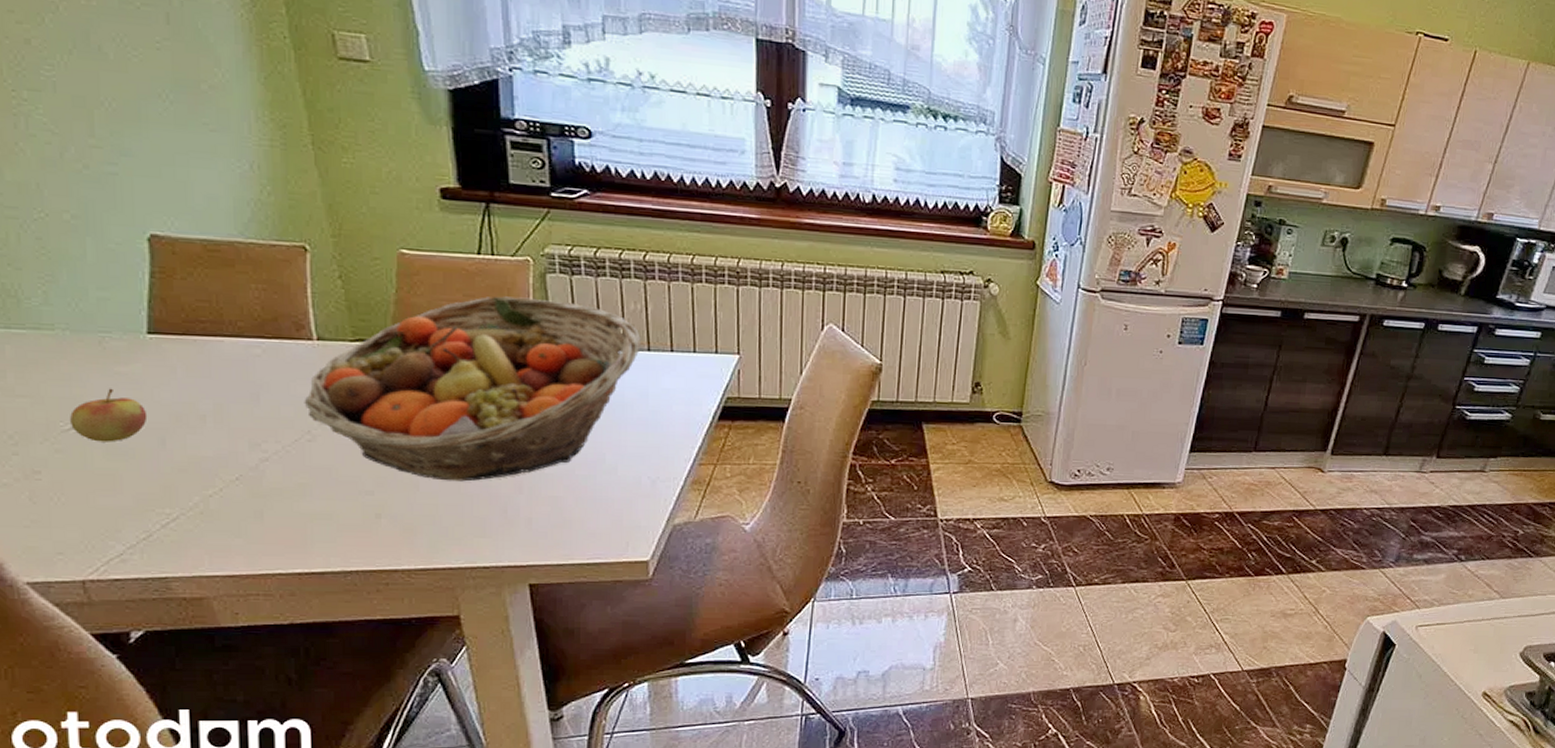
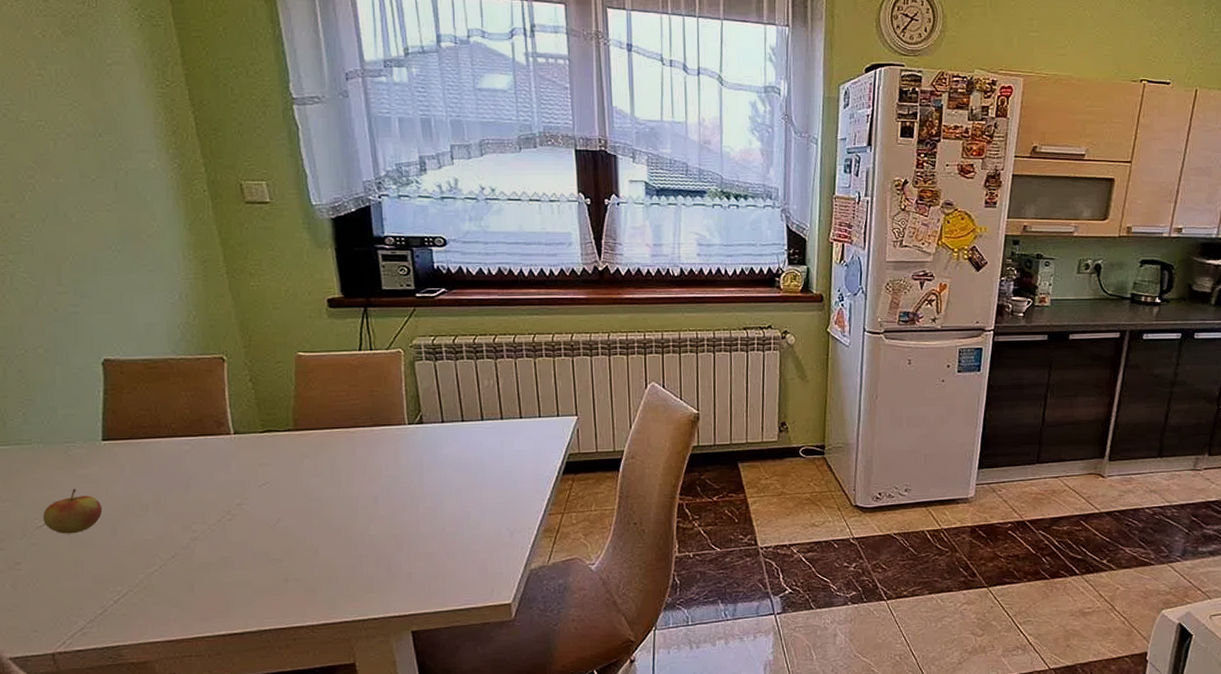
fruit basket: present [304,296,641,482] -> none [224,383,495,546]

